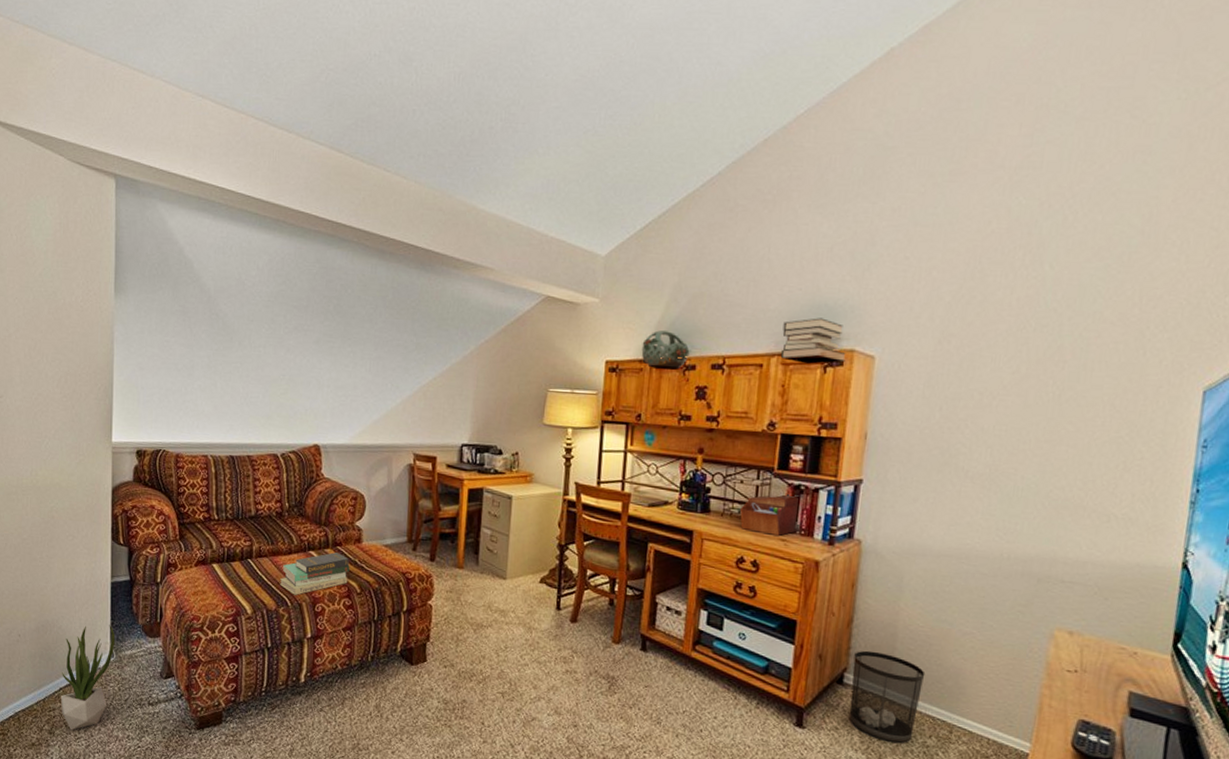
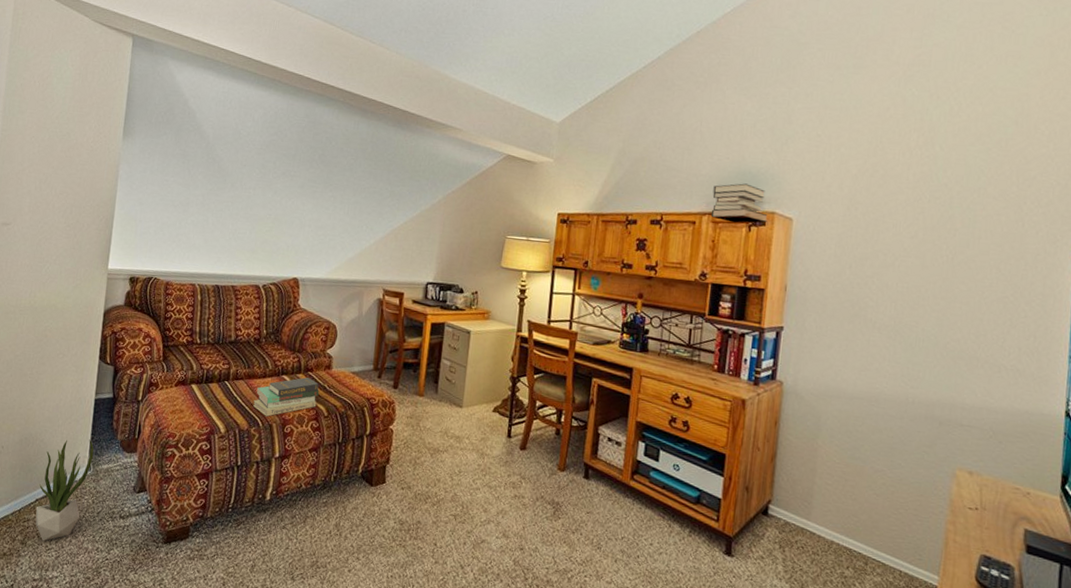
decorative basket: present [641,330,690,371] -> none [589,188,632,224]
sewing box: present [739,494,800,536] -> none [674,338,728,376]
waste bin: present [849,650,925,743] -> none [773,484,842,573]

